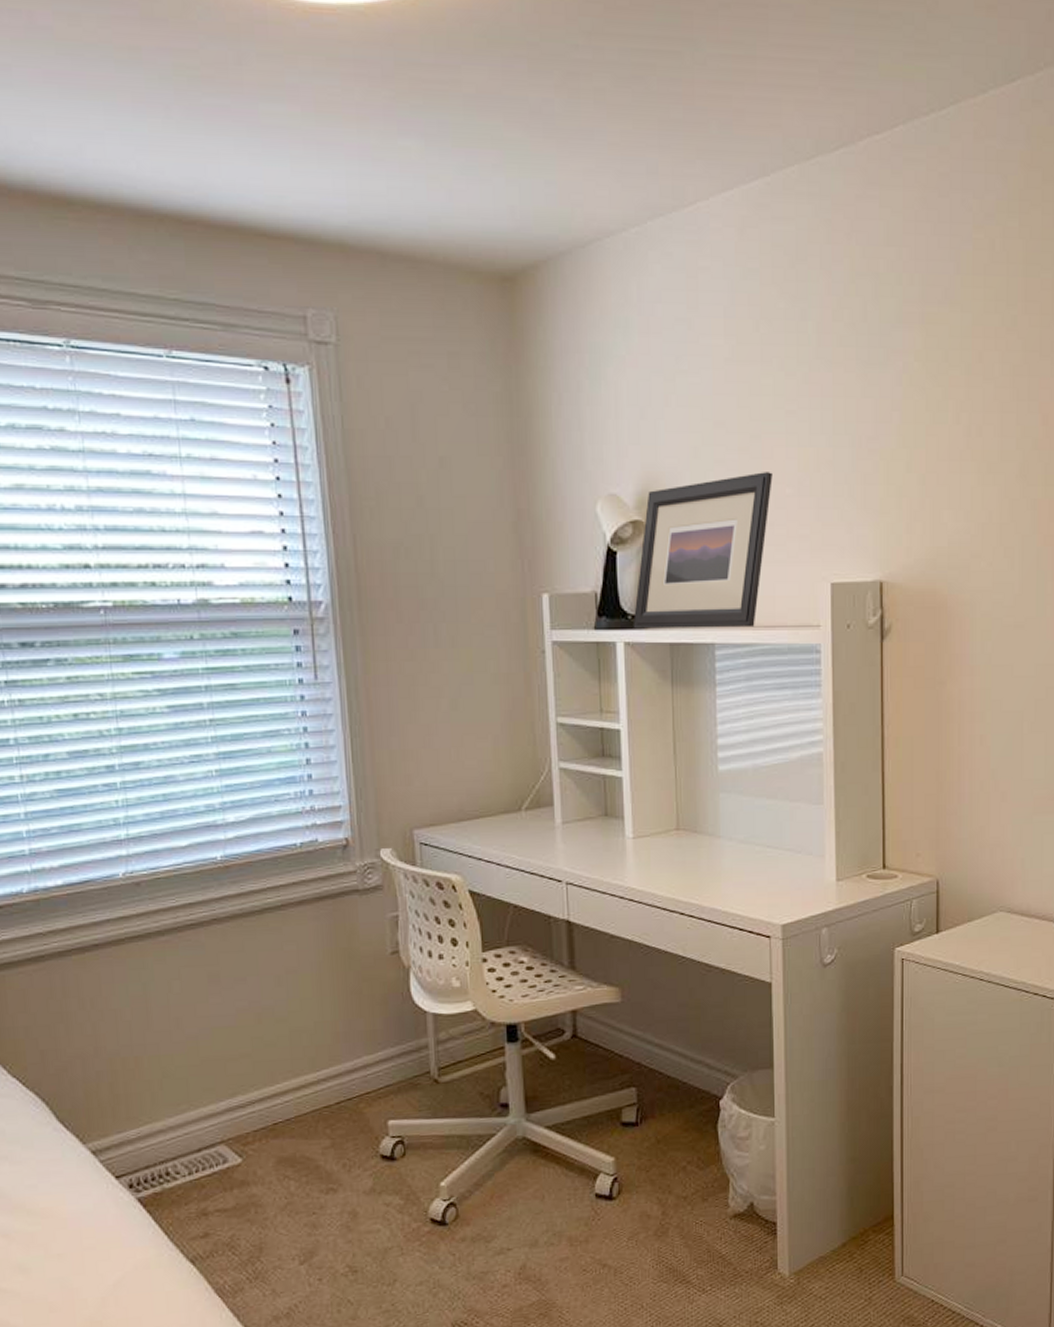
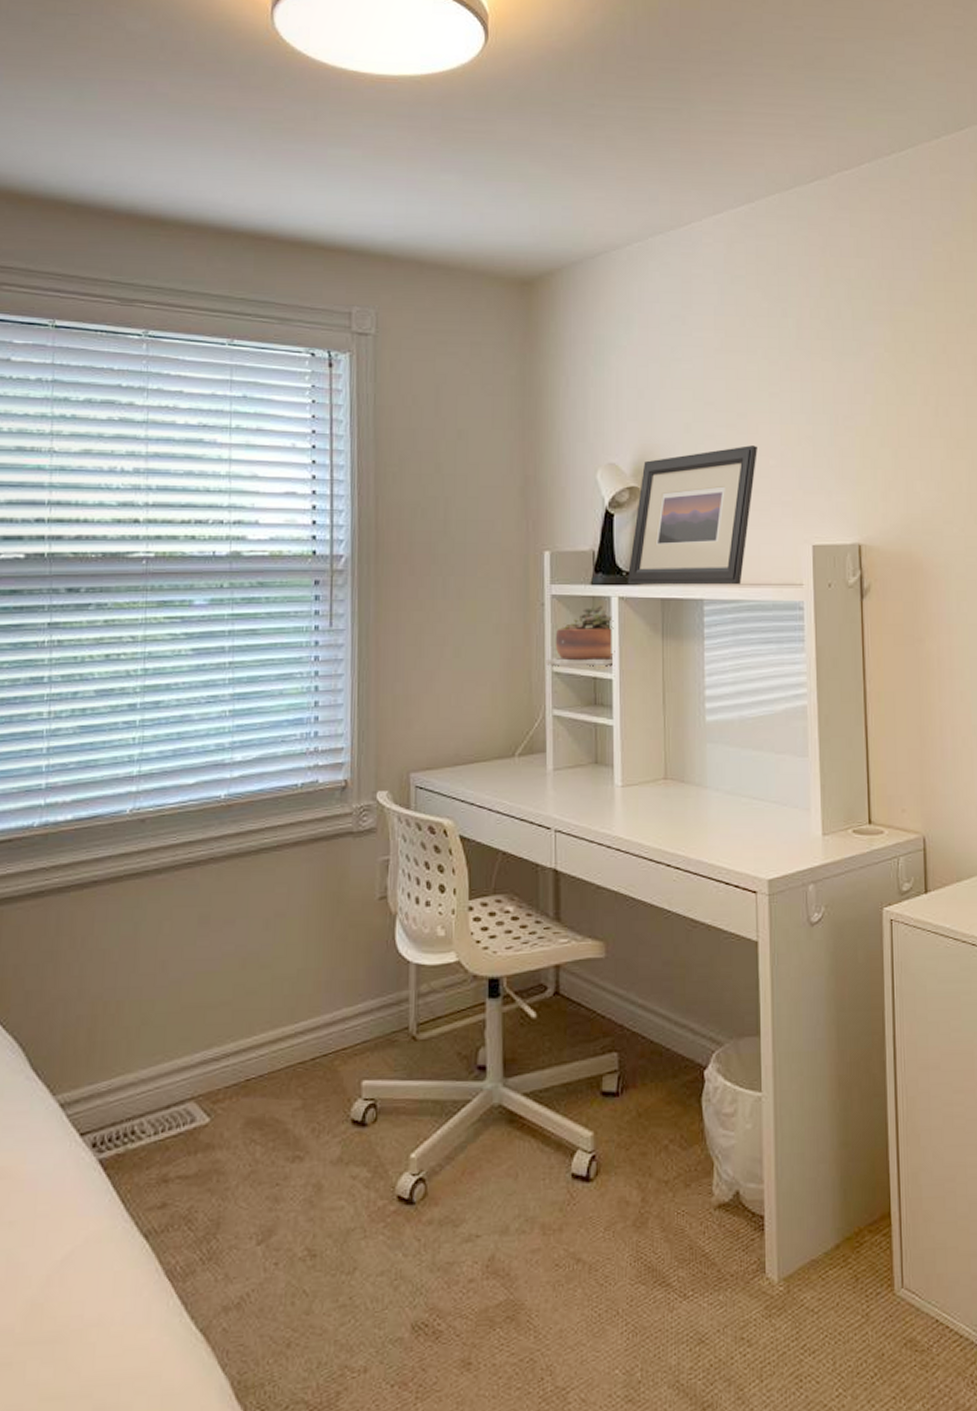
succulent plant: none [549,652,622,716] -> present [546,606,615,665]

